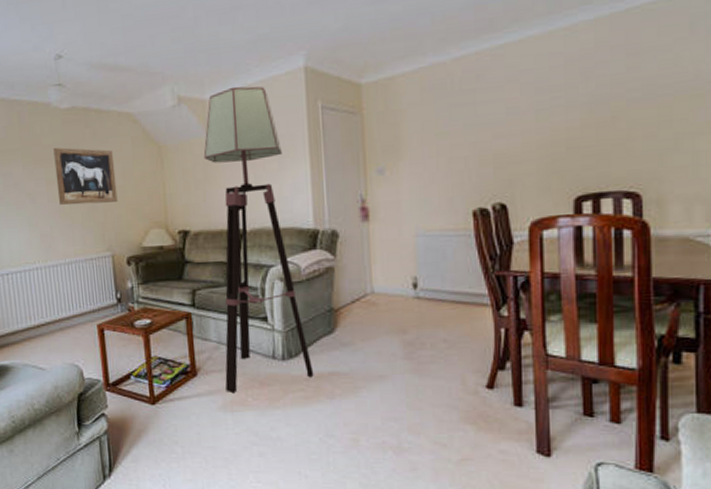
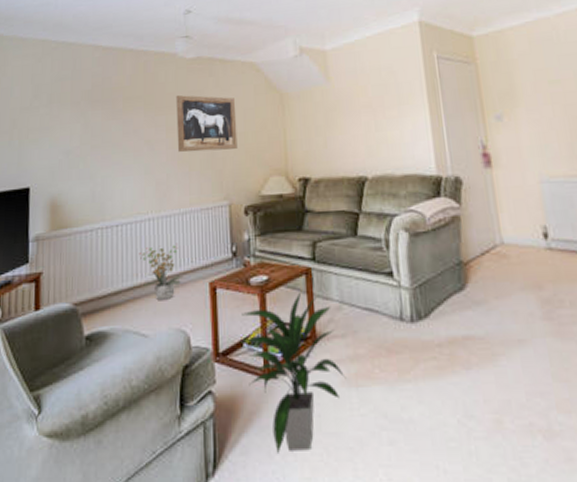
potted plant: none [30,290,72,340] -> present [139,243,182,301]
indoor plant: none [127,333,223,461] -> present [239,291,346,453]
floor lamp: present [203,86,314,392] -> none [324,38,447,362]

